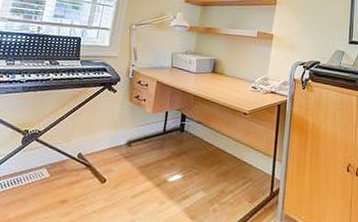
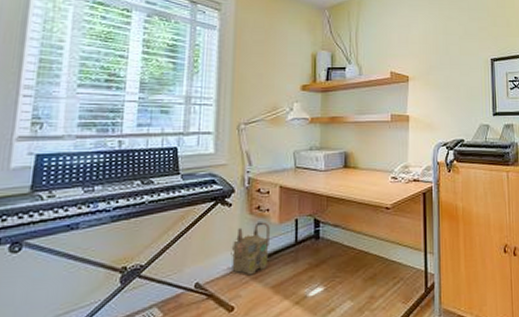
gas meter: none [109,109,144,154] -> present [231,222,270,275]

